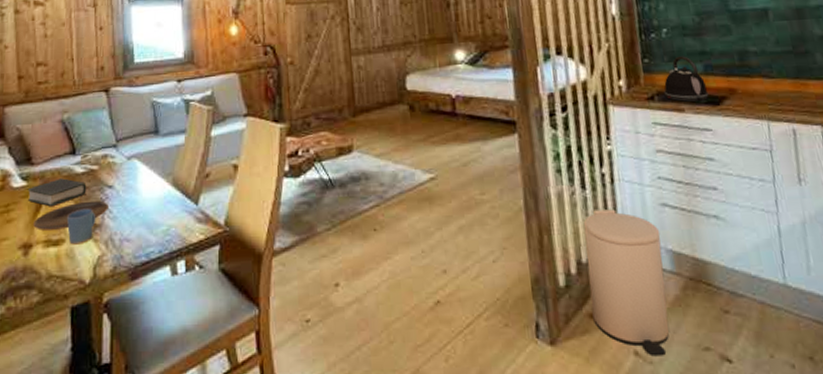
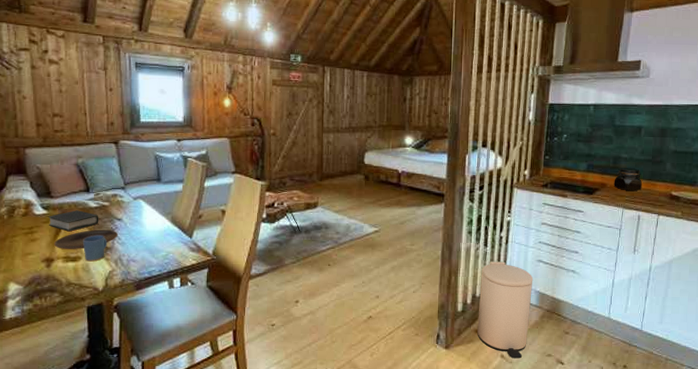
kettle: present [664,56,709,102] -> none [555,156,587,190]
jar: none [745,64,789,97] -> present [614,167,643,191]

